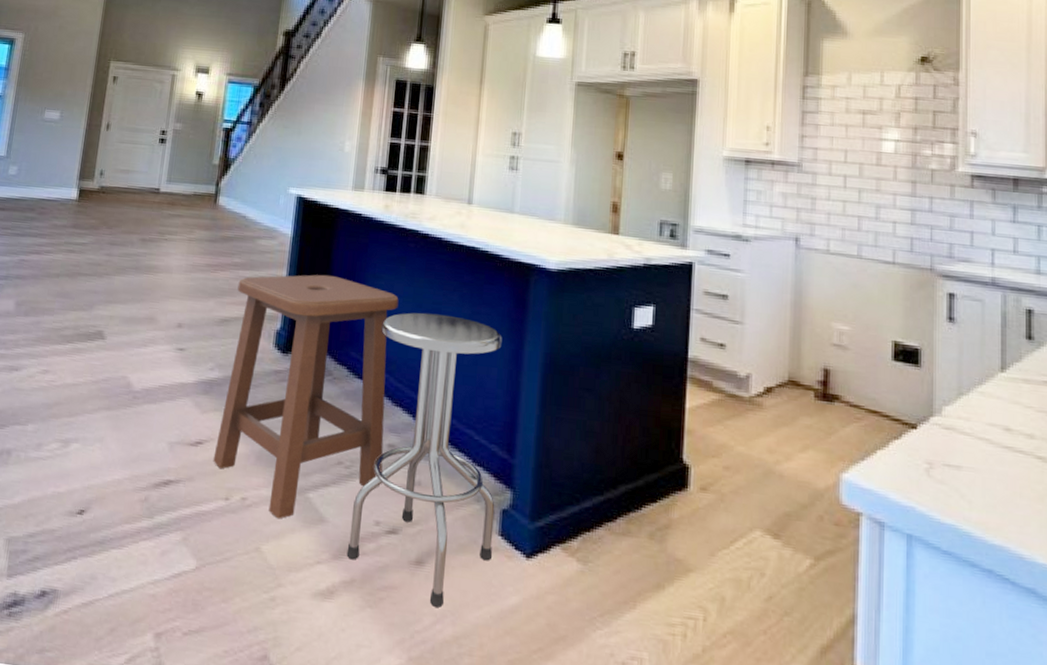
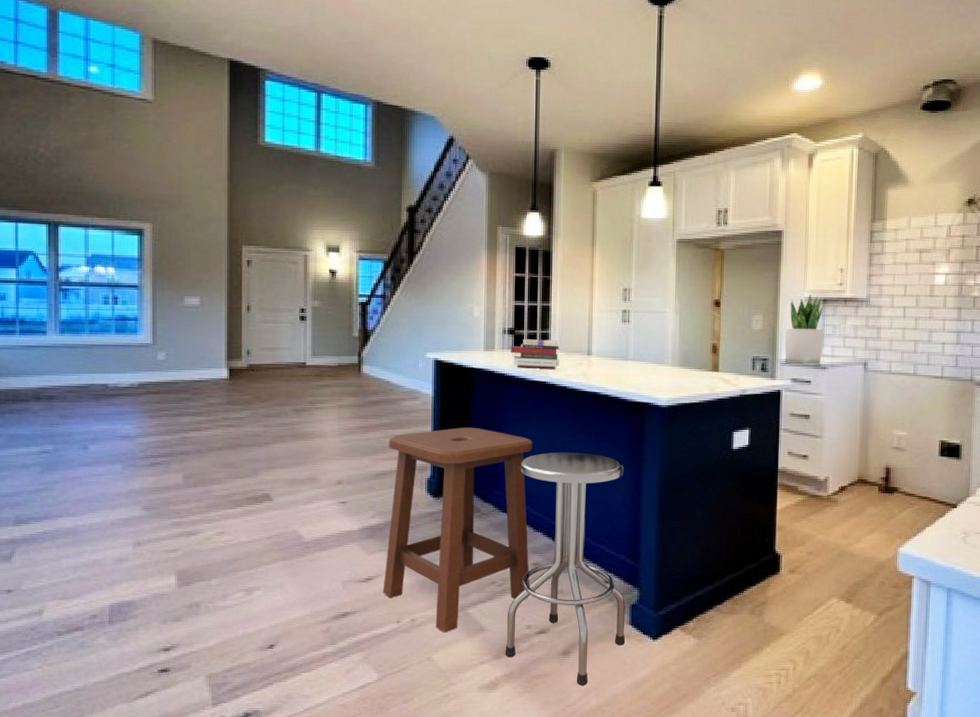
books: none [382,179,437,218] -> present [511,338,560,370]
planter: none [698,154,746,236] -> present [785,295,824,365]

